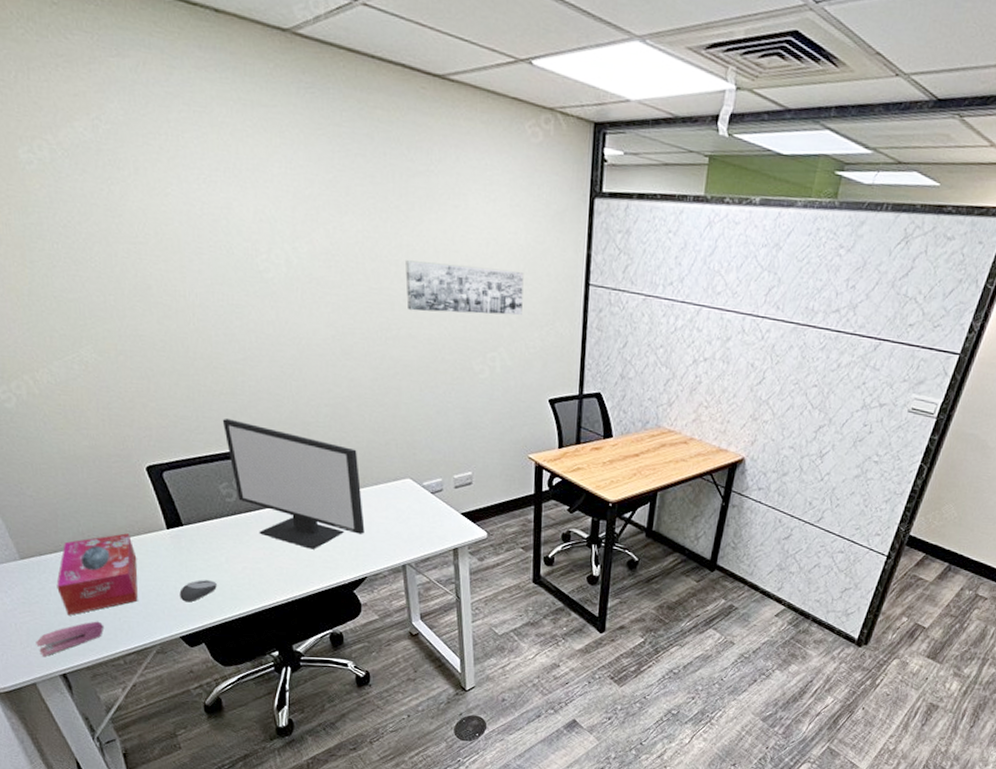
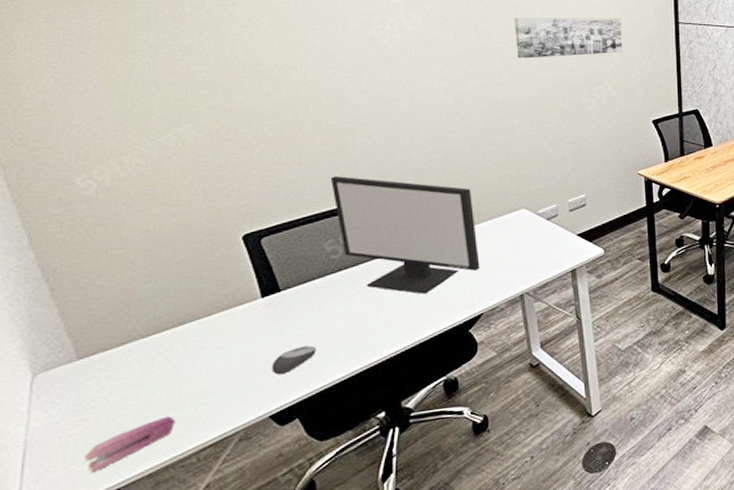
tissue box: present [56,533,138,615] -> none [120,309,224,416]

